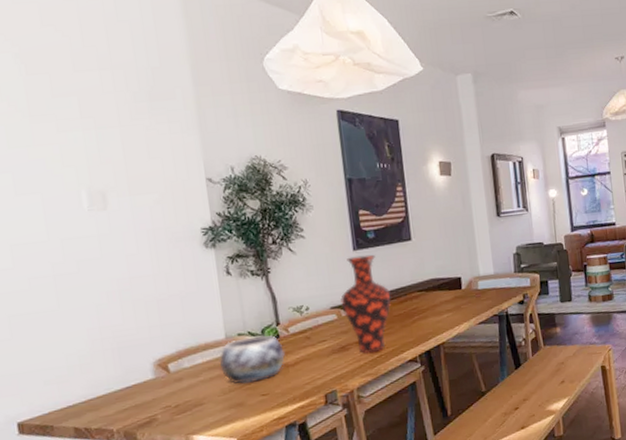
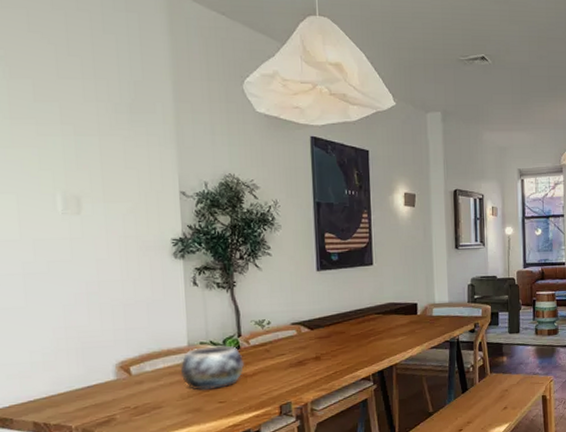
vase: present [340,254,391,354] -> none [301,275,350,370]

